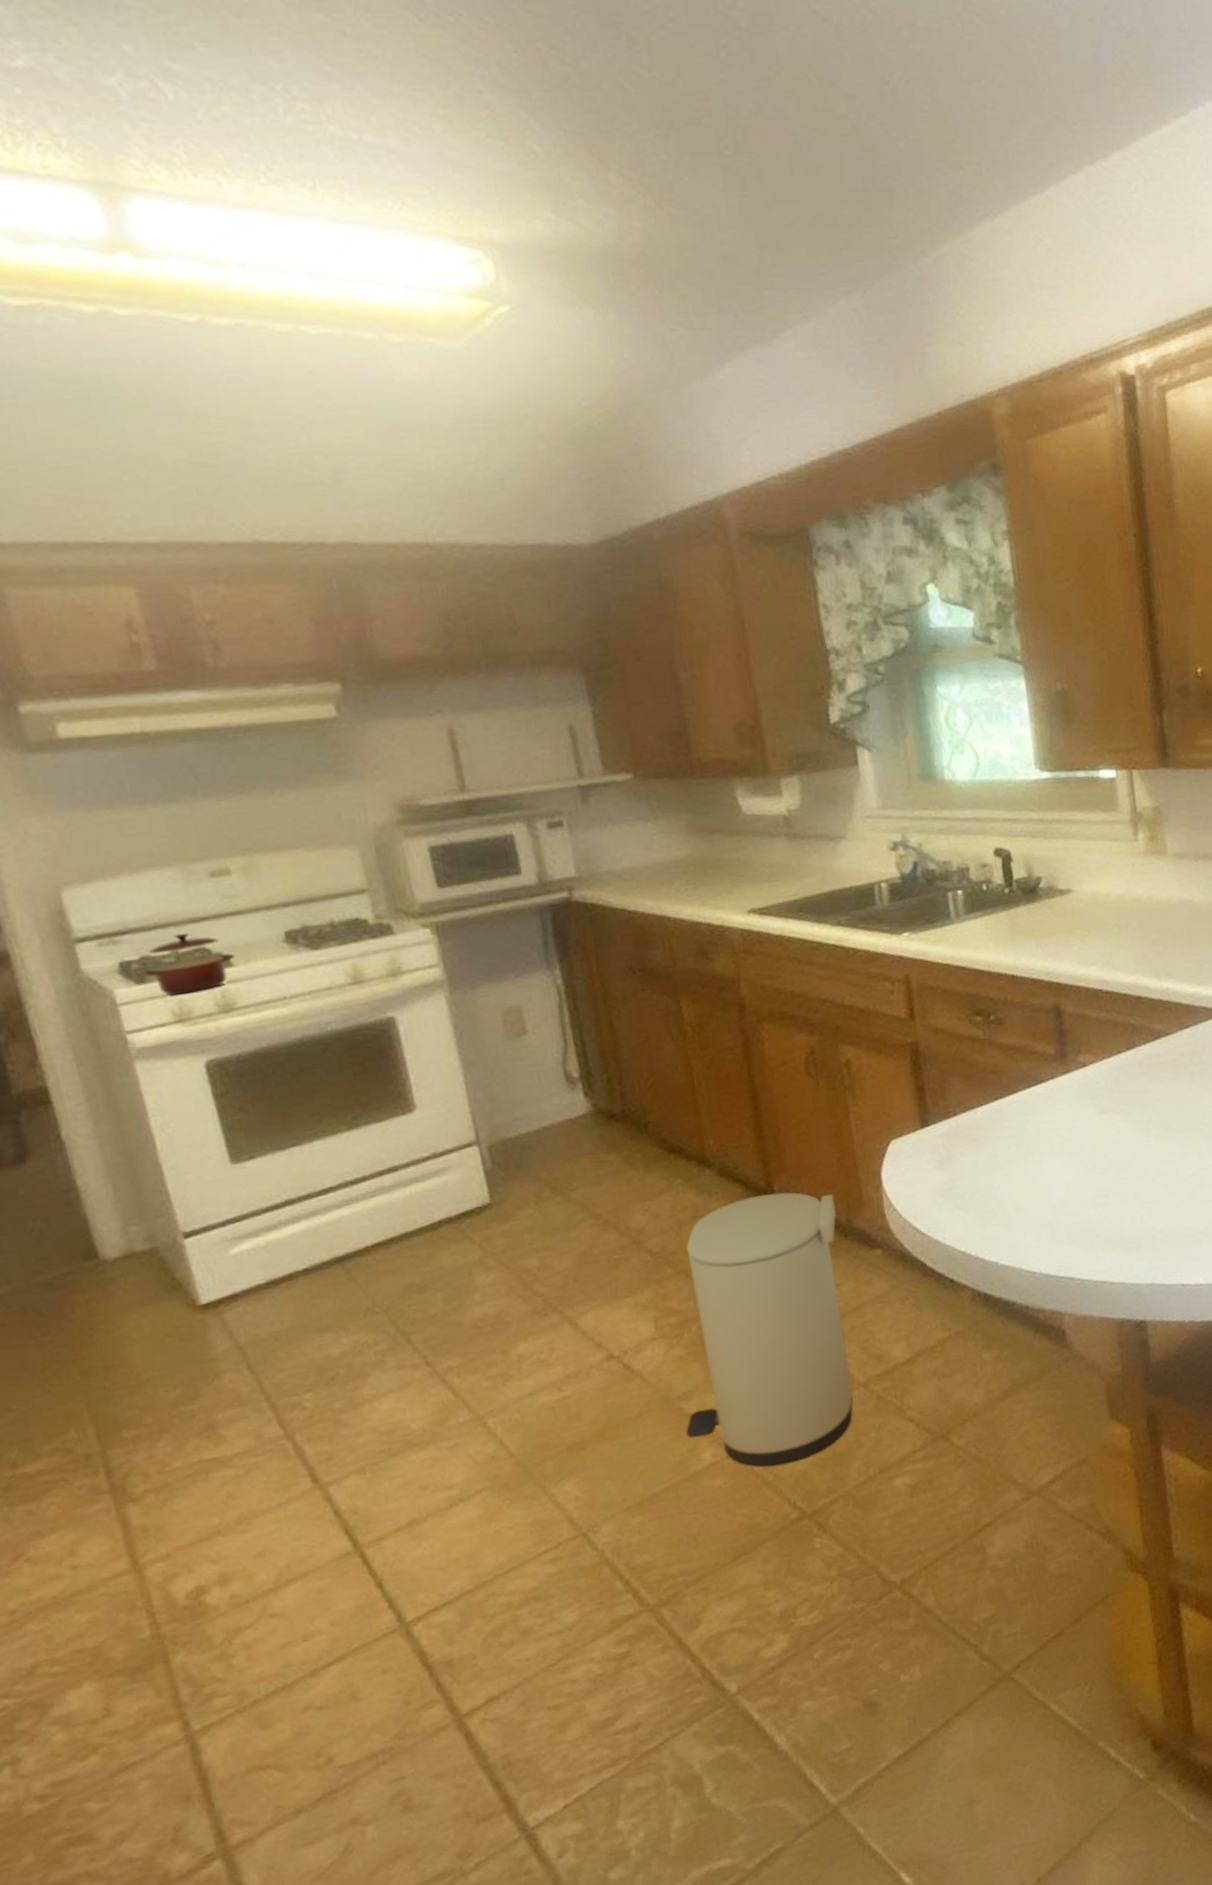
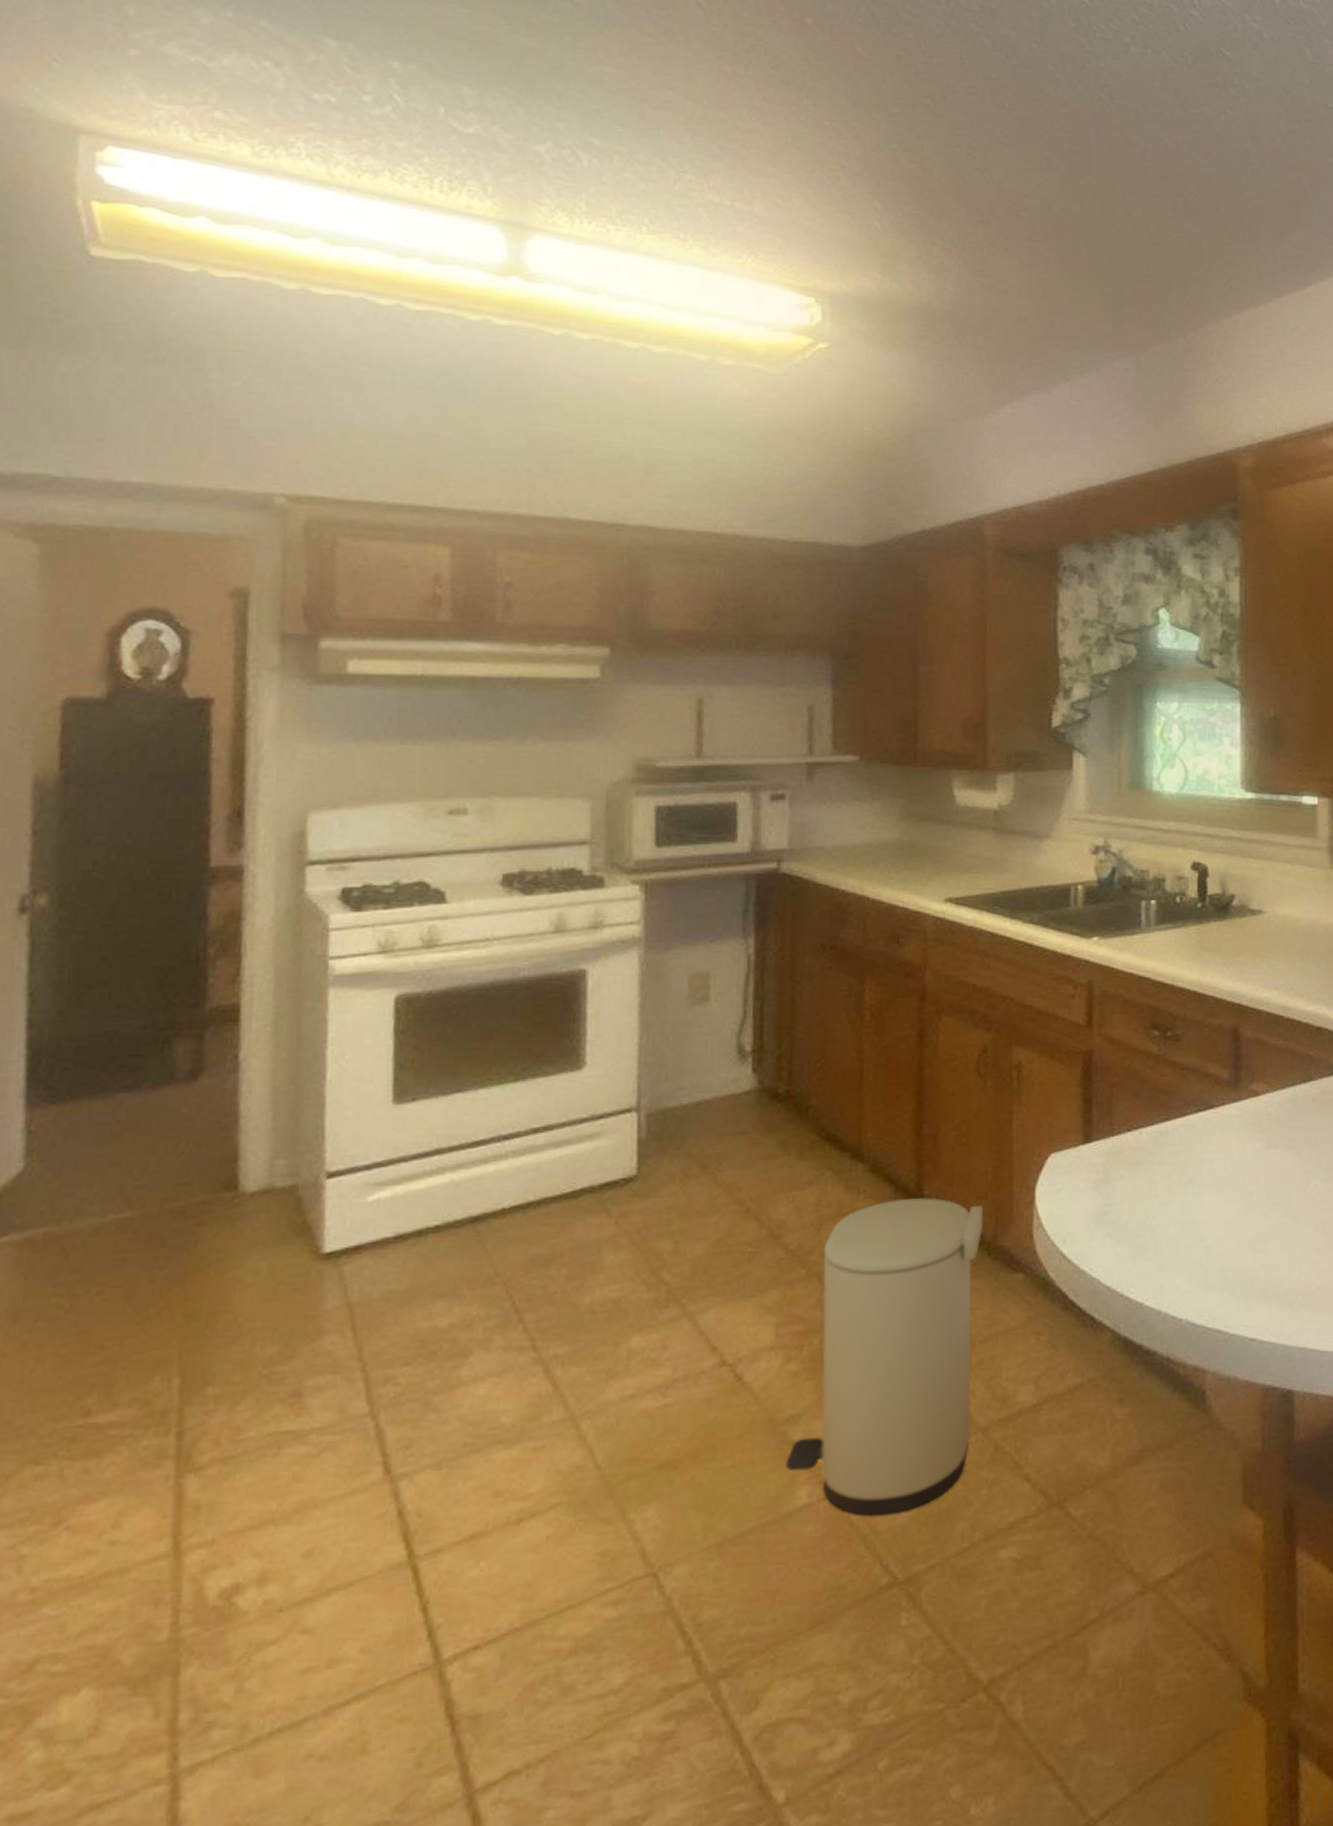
saucepan: present [140,932,235,996] -> none [359,865,451,926]

